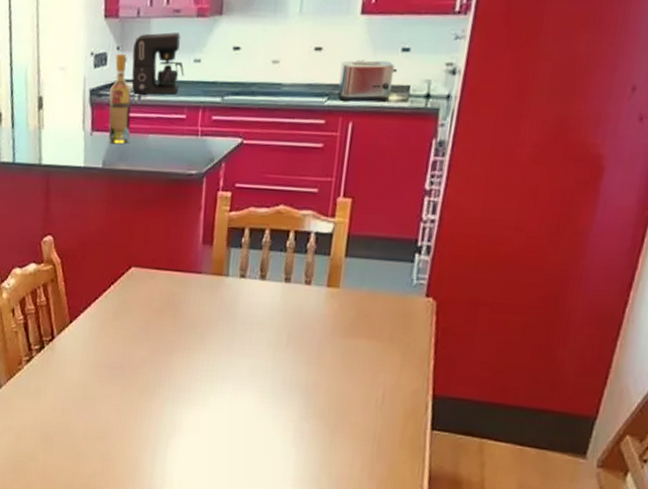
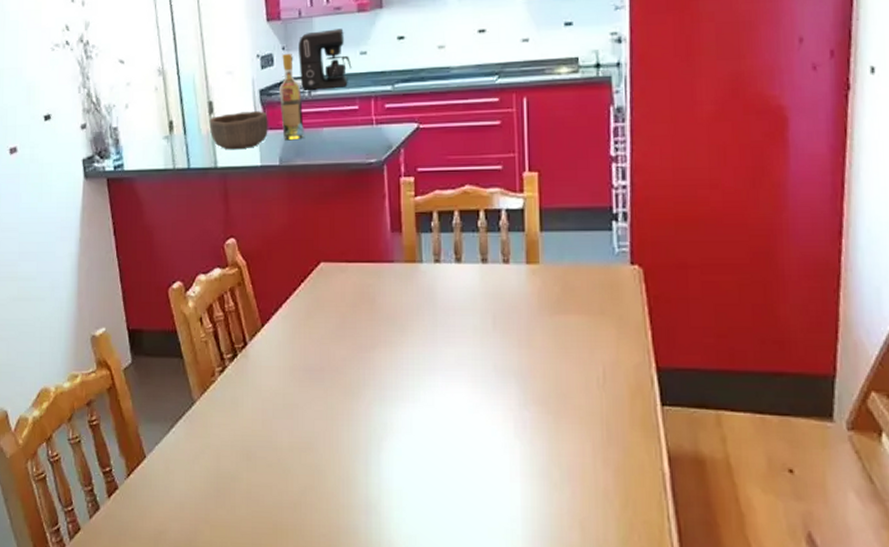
wooden bowl: none [37,110,96,148] -> present [209,111,268,150]
toaster: present [337,60,398,102] -> none [506,36,564,78]

